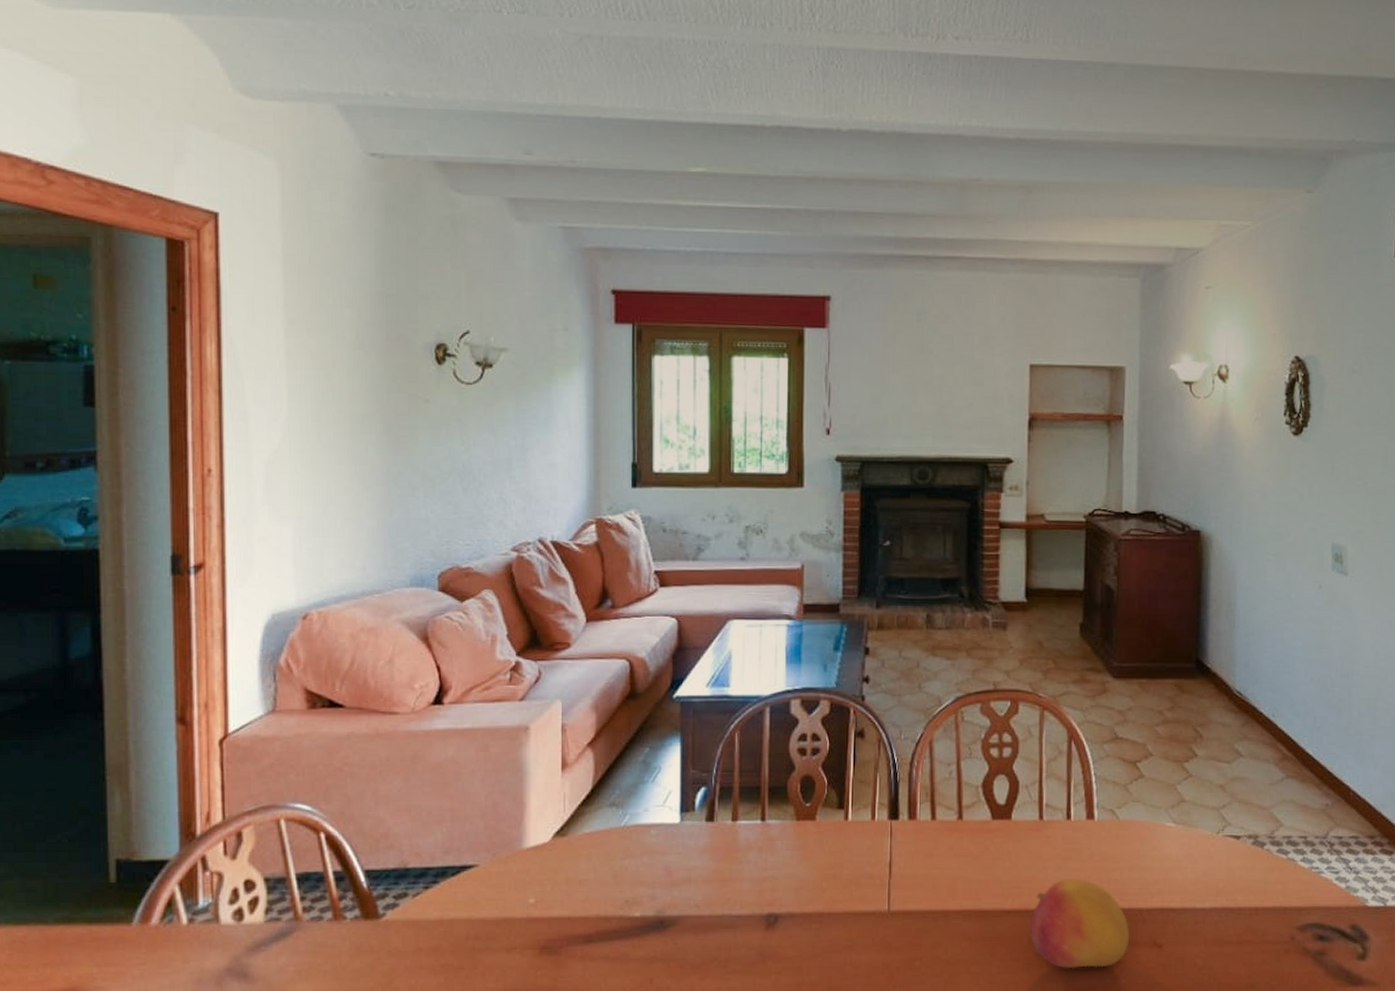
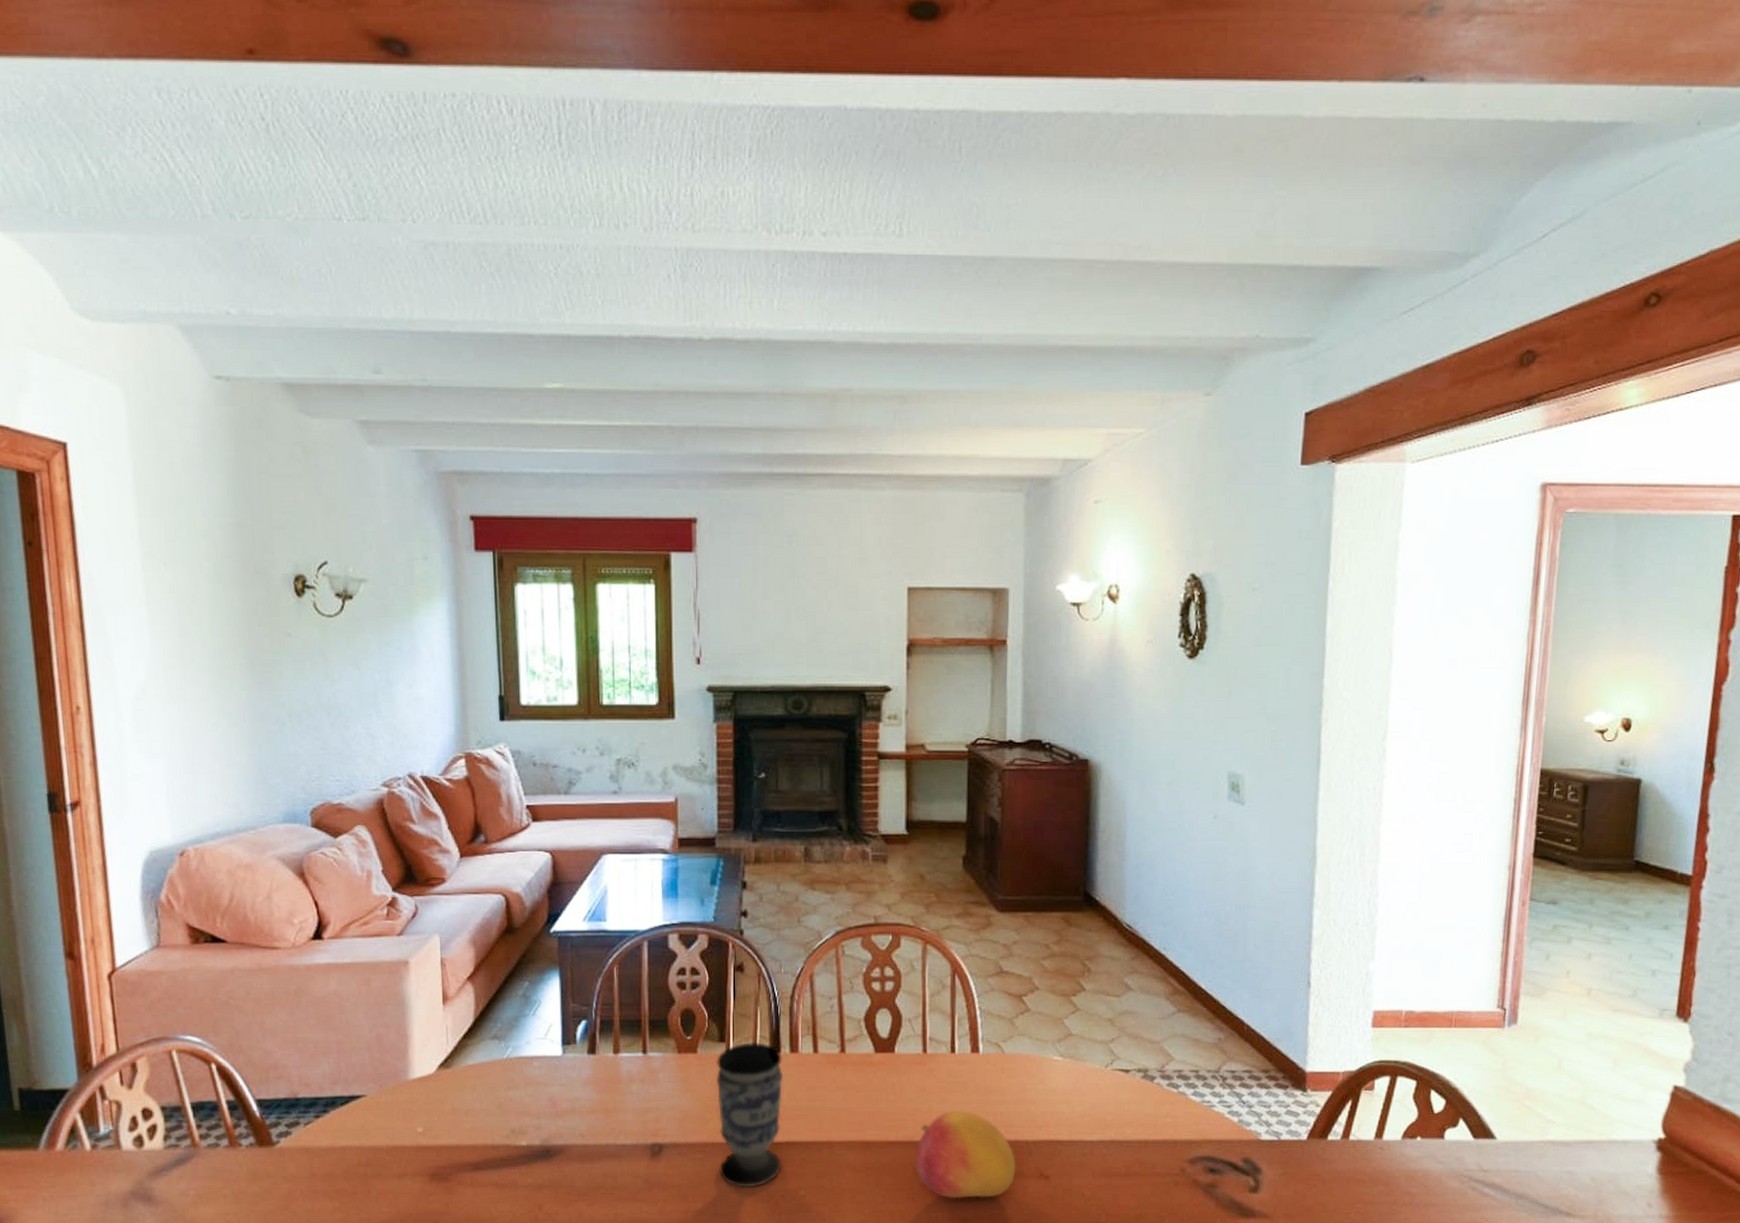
cup: none [833,809,901,959] -> present [716,1042,784,1188]

